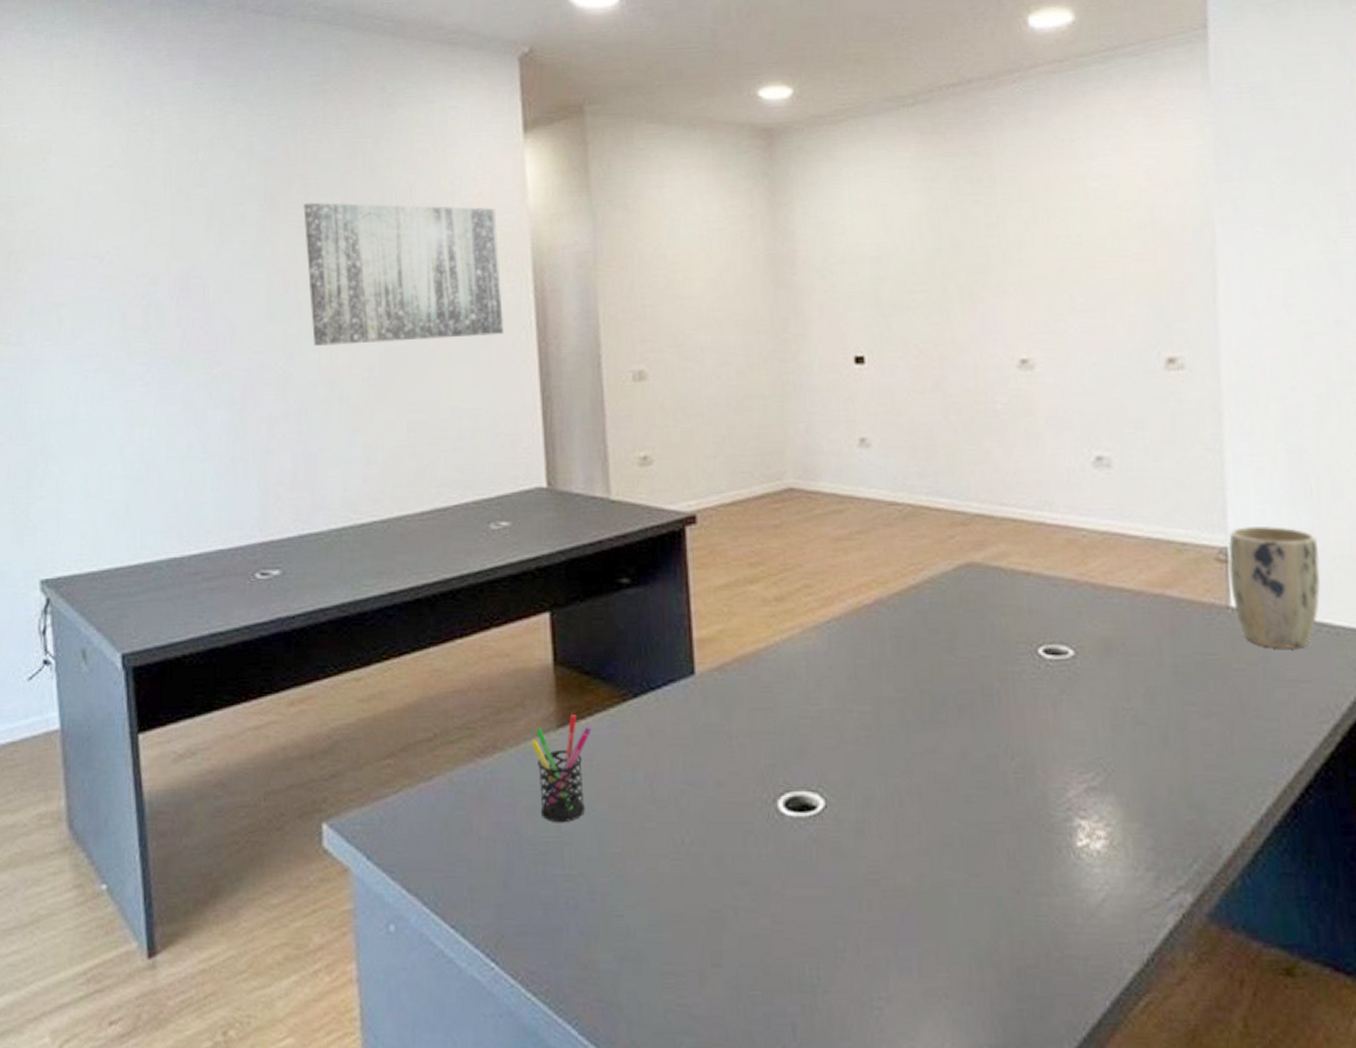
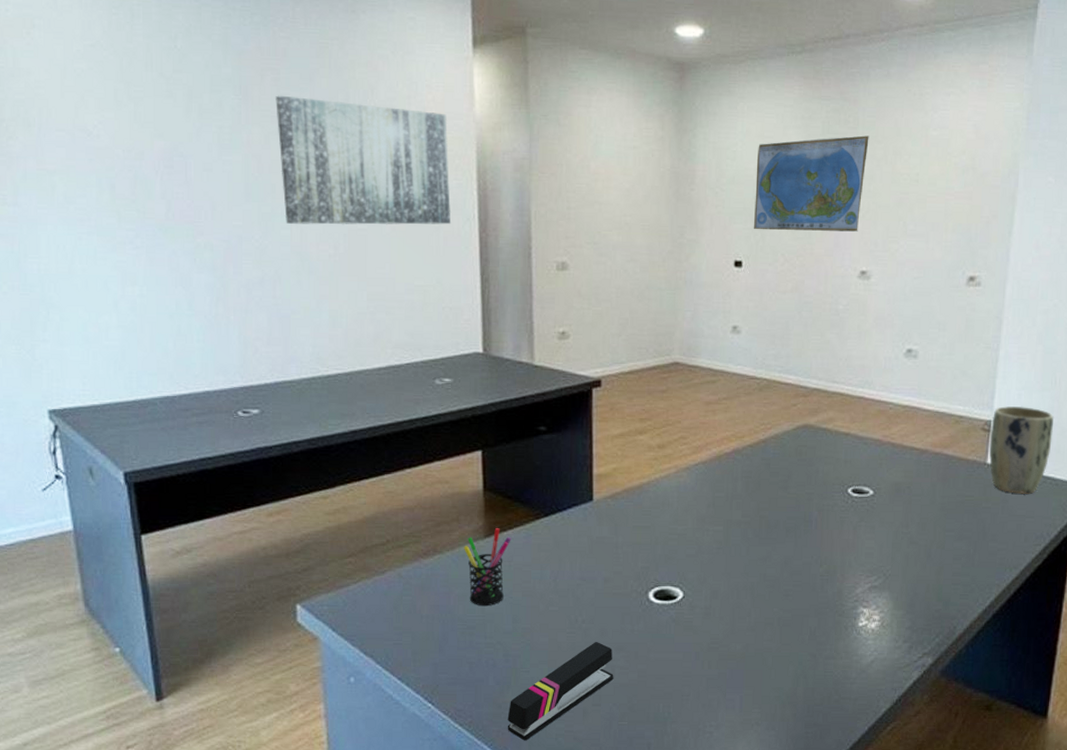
stapler: none [596,873,739,1019] -> present [507,642,614,741]
world map: none [871,194,1012,317] -> present [754,135,869,232]

